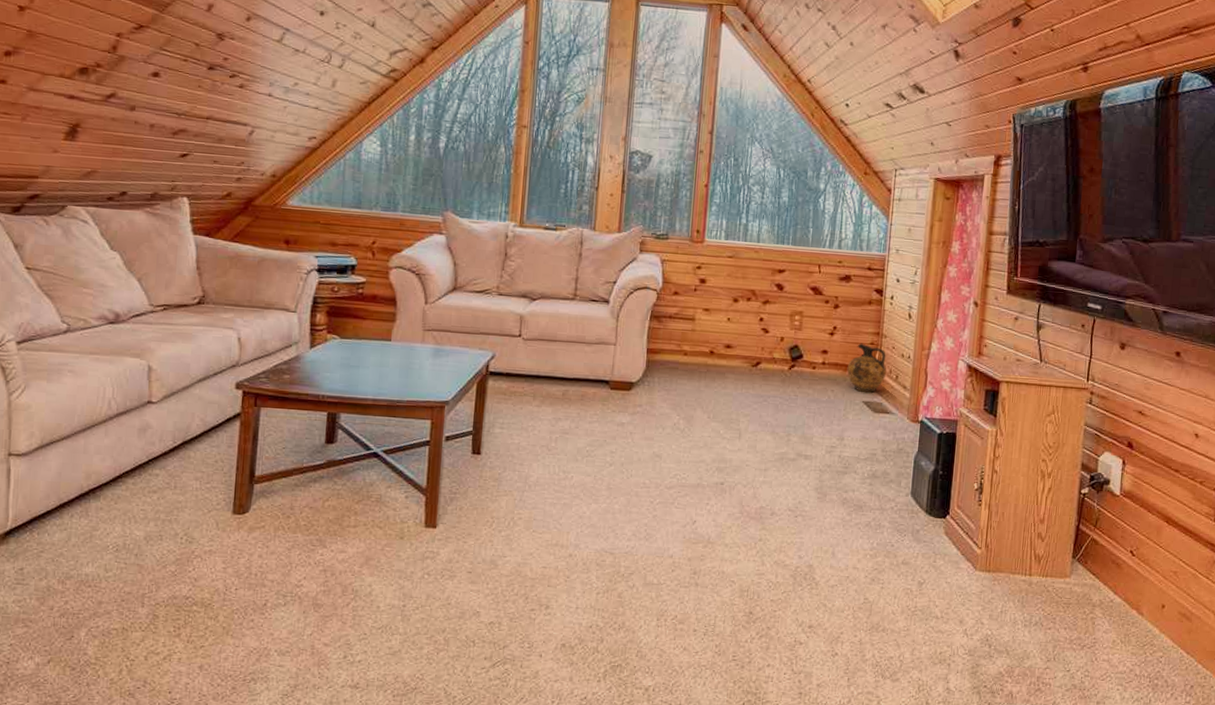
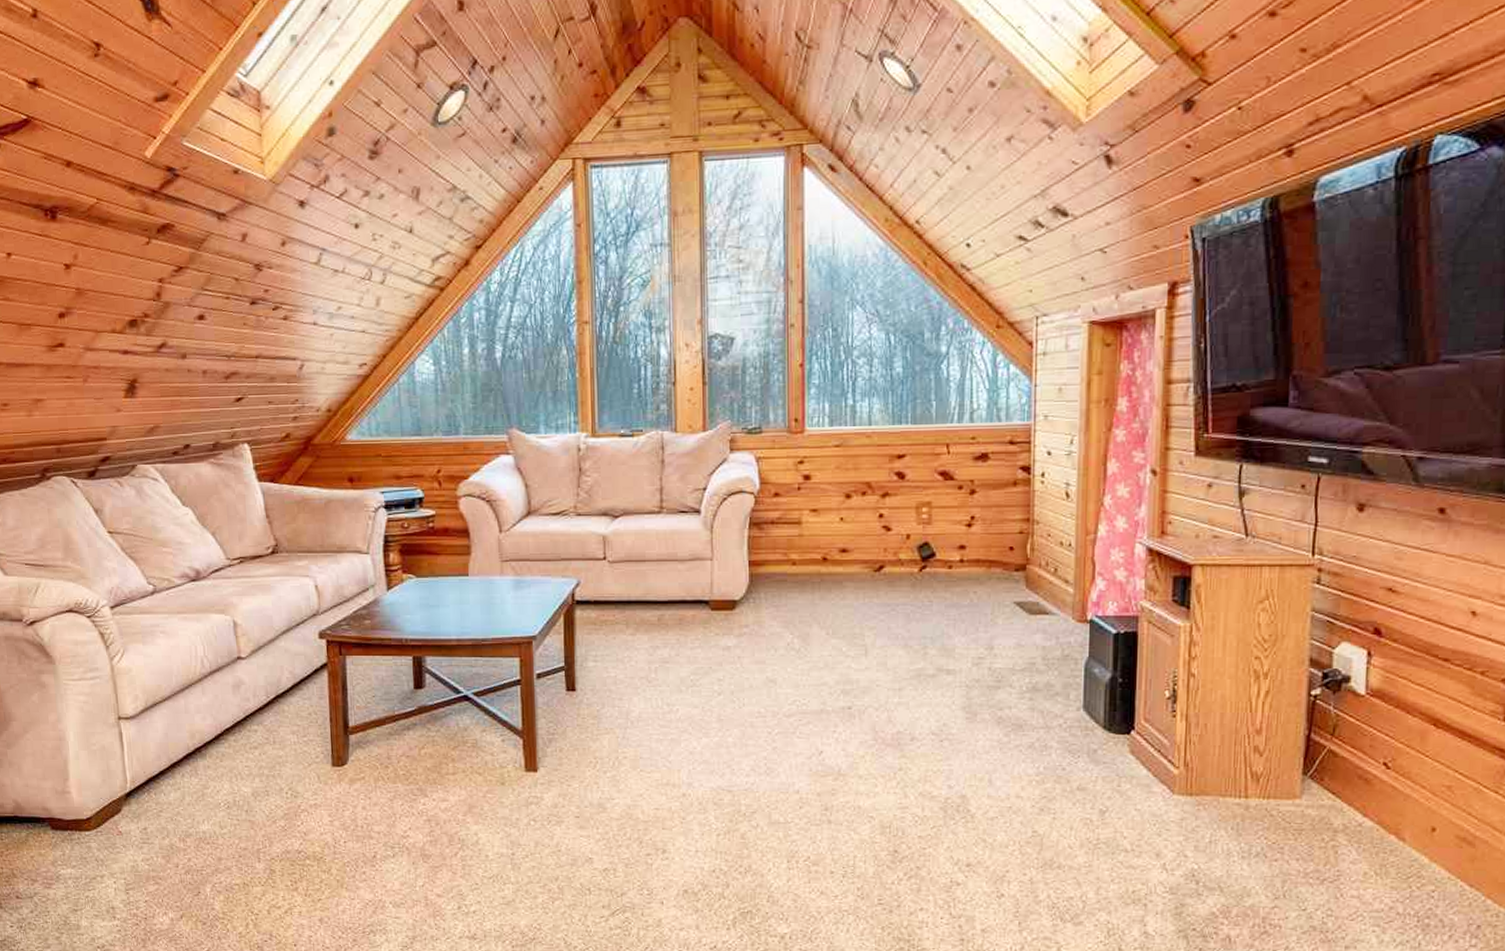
ceramic jug: present [847,343,887,393] -> none [991,533,1042,591]

